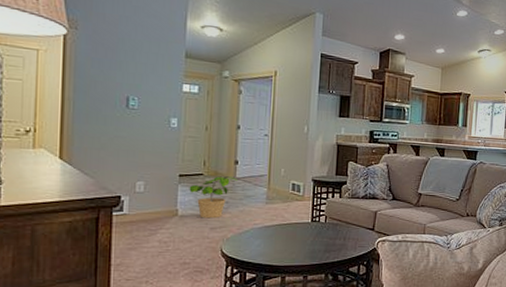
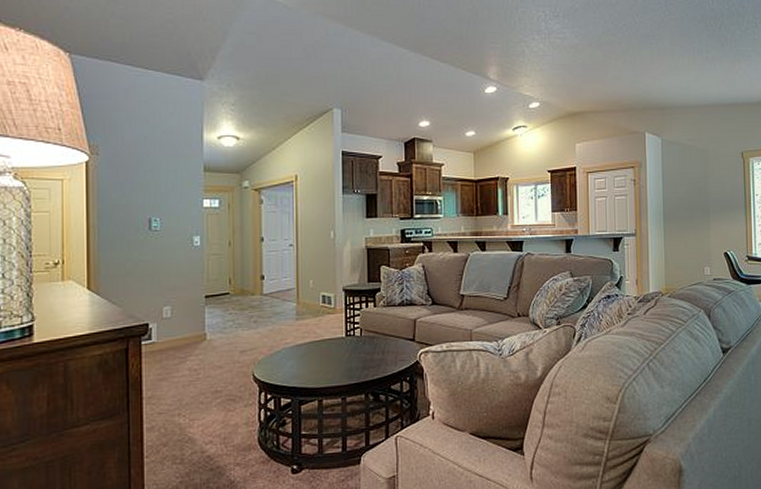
potted plant: present [189,176,239,219] -> none [216,293,266,341]

